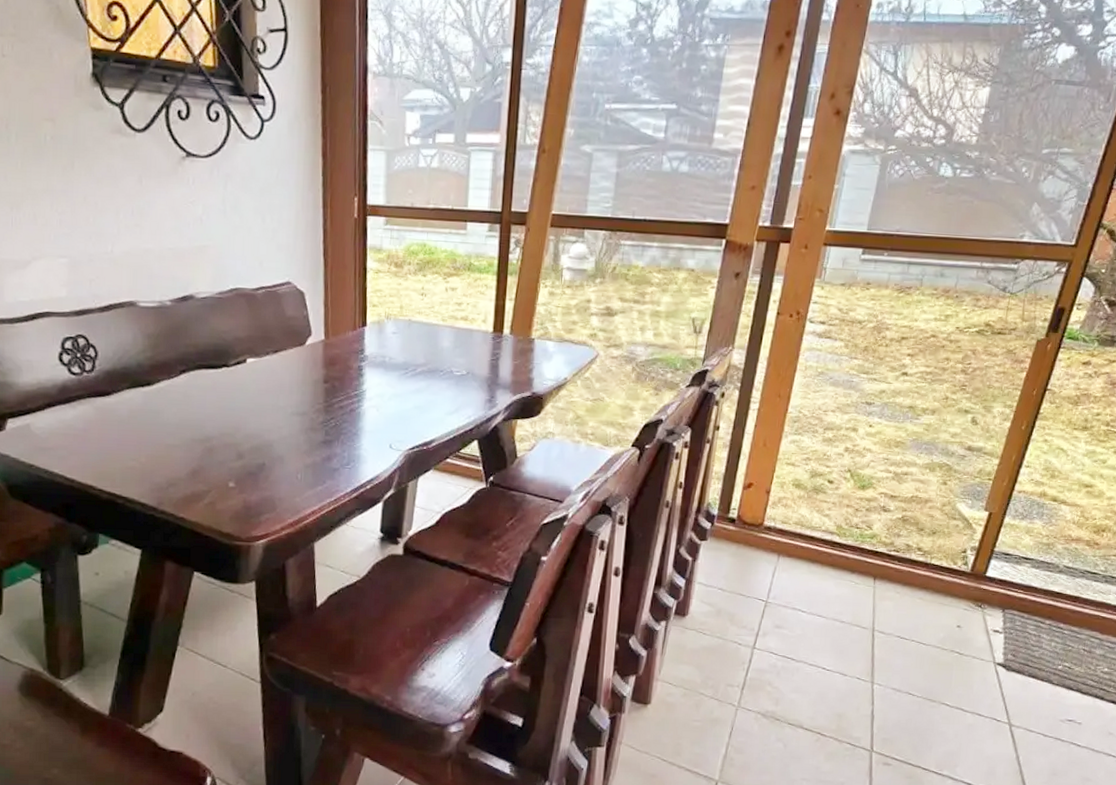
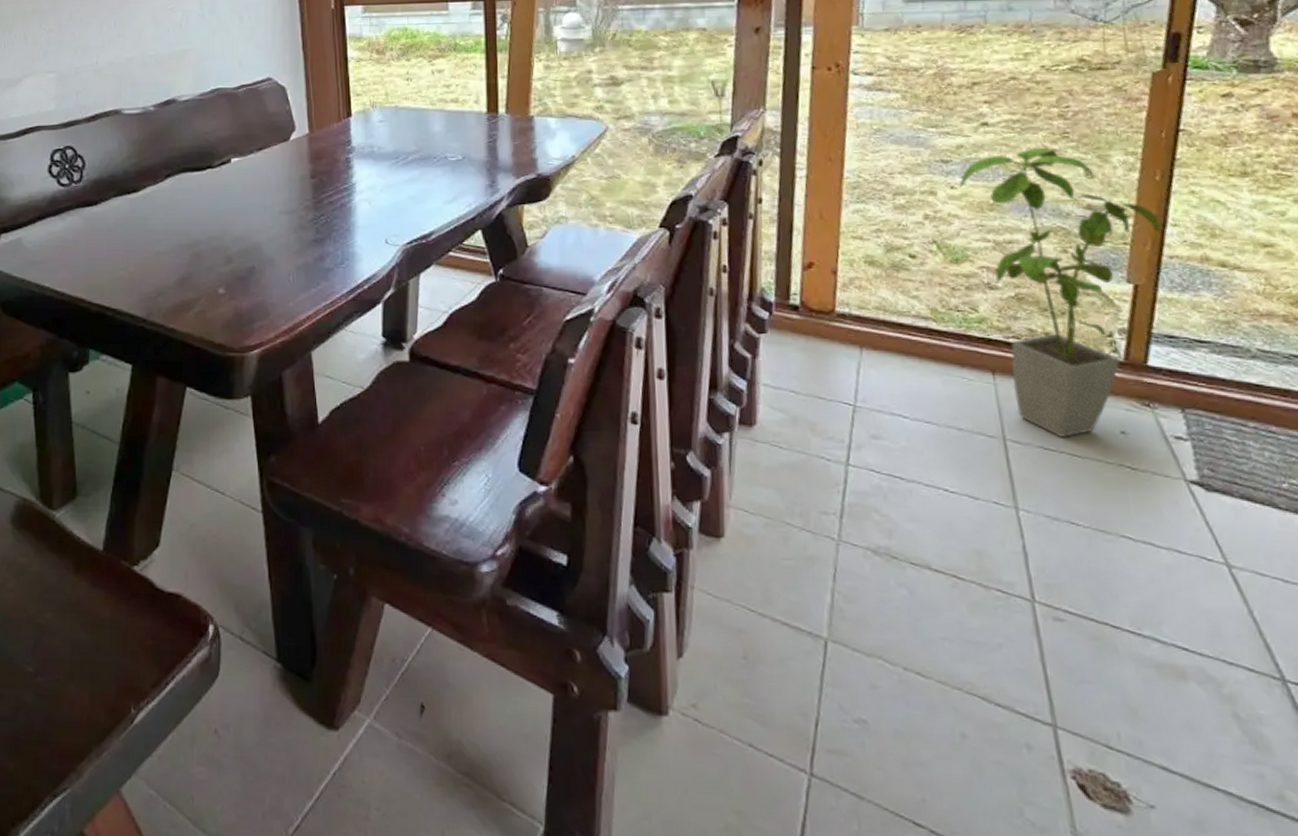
house plant: none [876,396,1018,629] -> present [959,147,1162,437]

